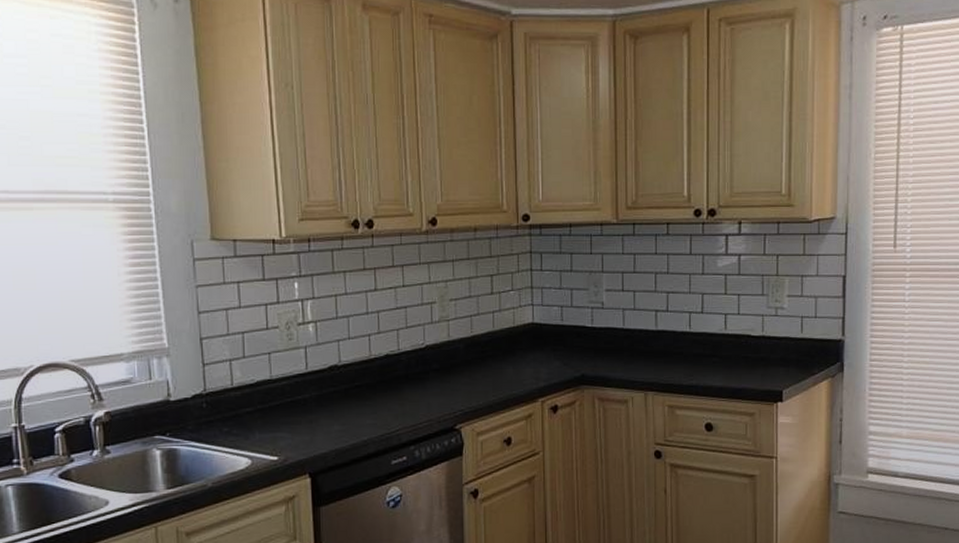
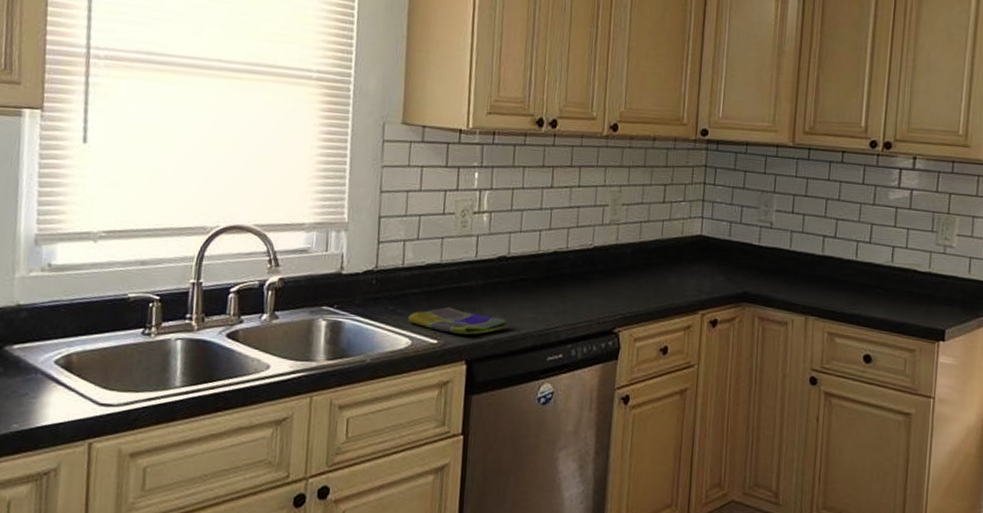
dish towel: none [244,422,349,448] -> present [408,306,509,335]

